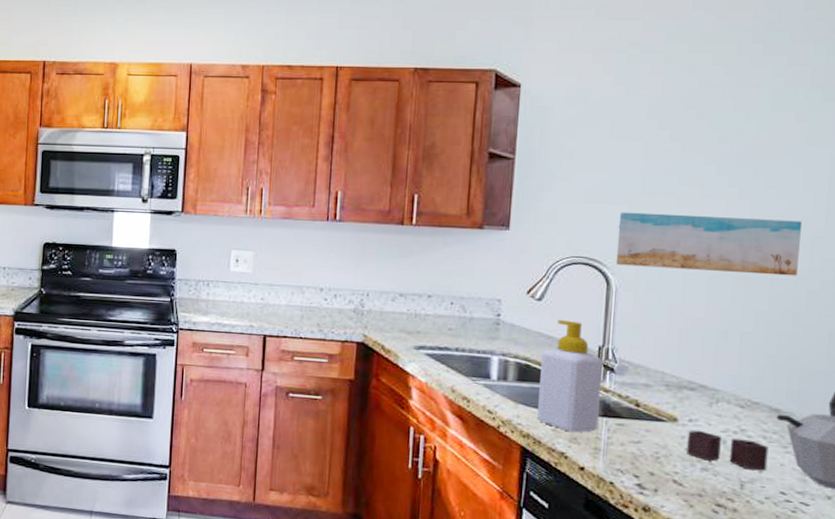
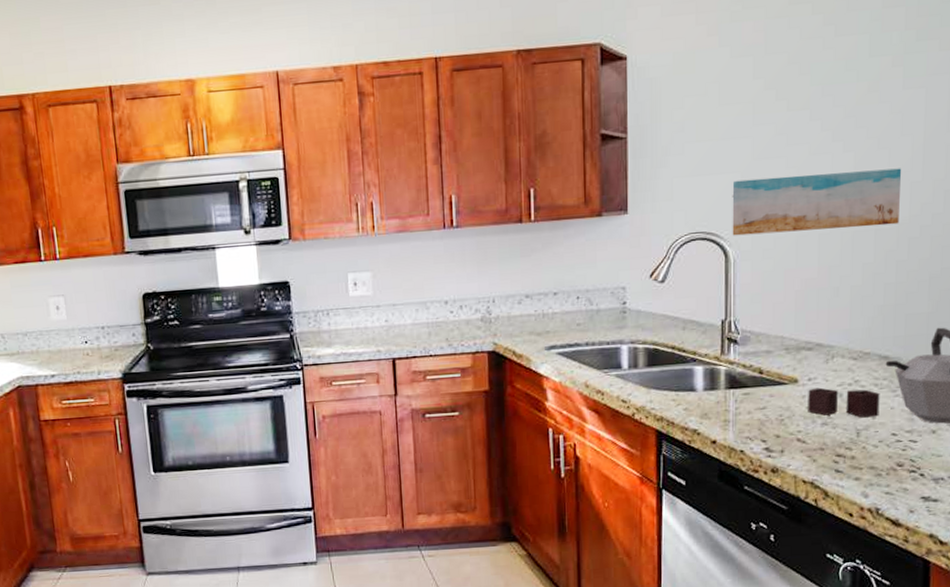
soap bottle: present [537,319,602,433] -> none [669,298,726,409]

